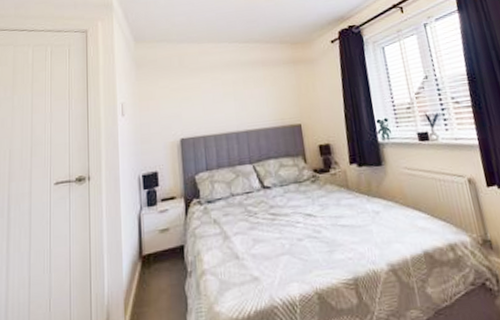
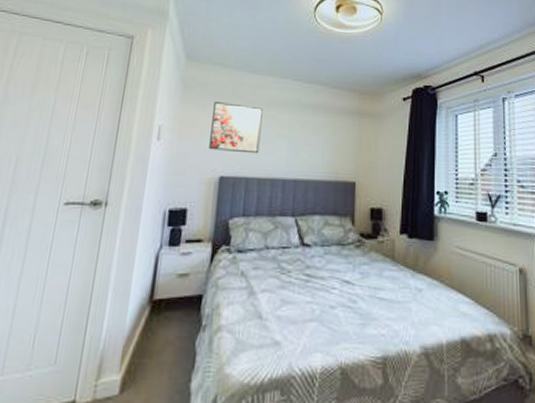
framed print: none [165,72,211,117] -> present [209,102,263,154]

